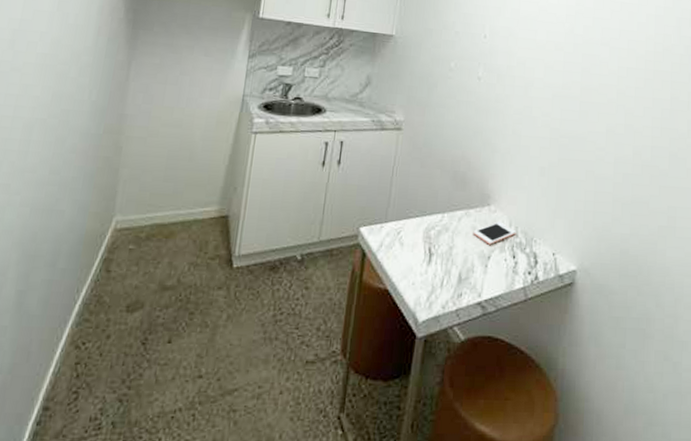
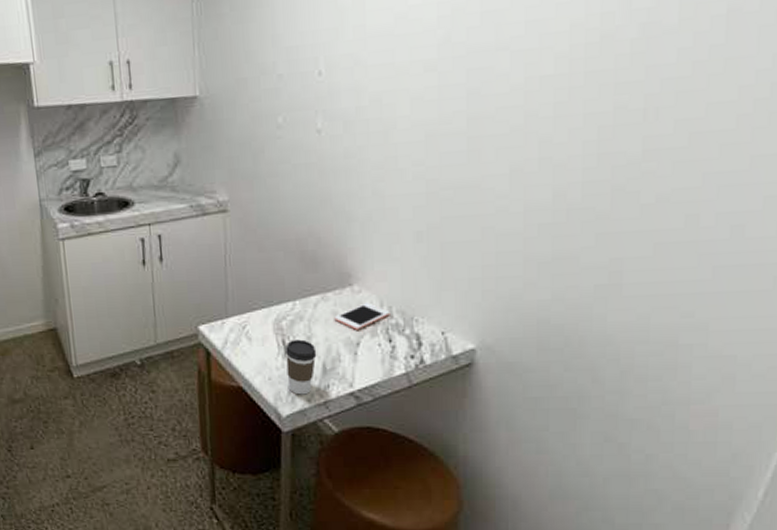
coffee cup: none [427,248,456,302] -> present [285,339,317,395]

